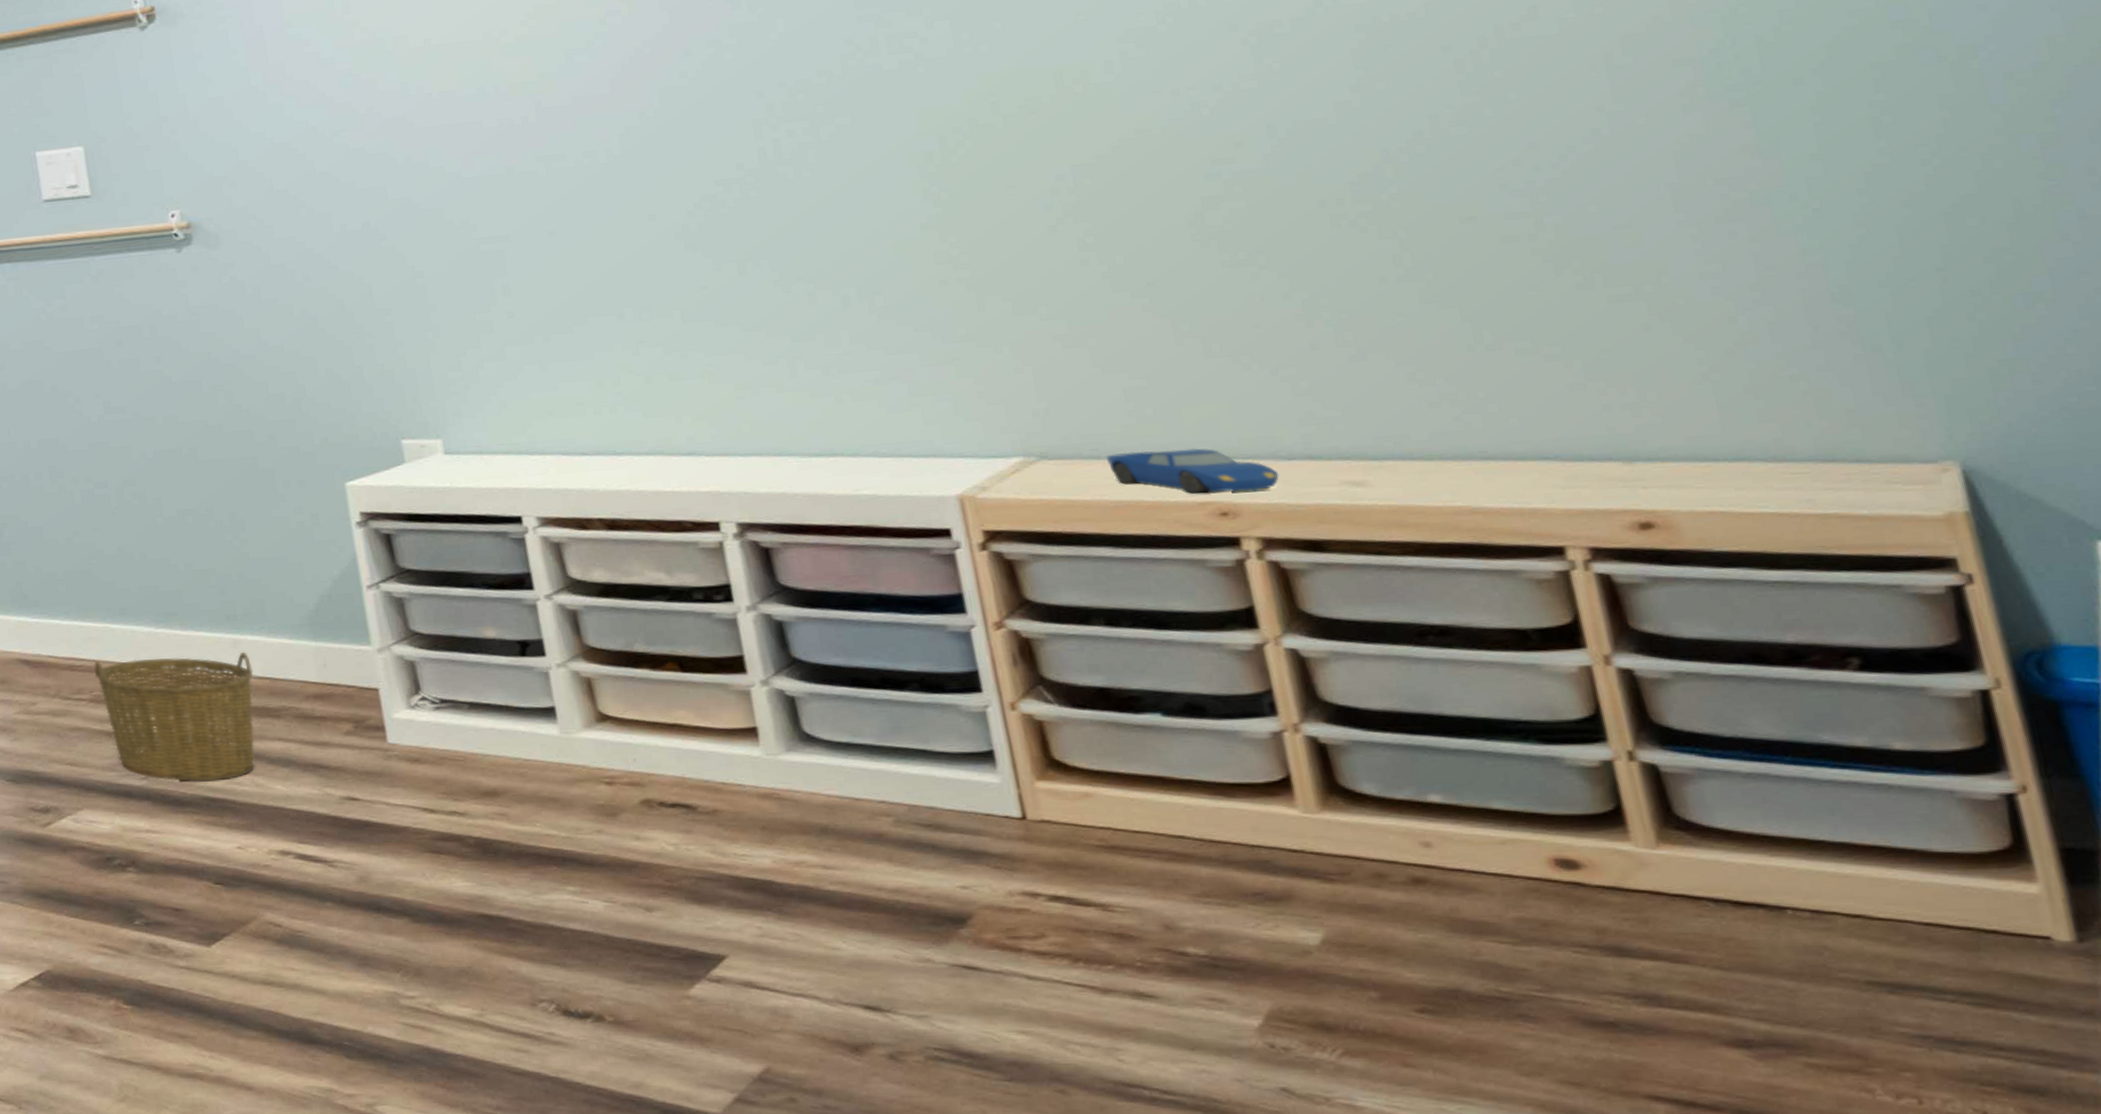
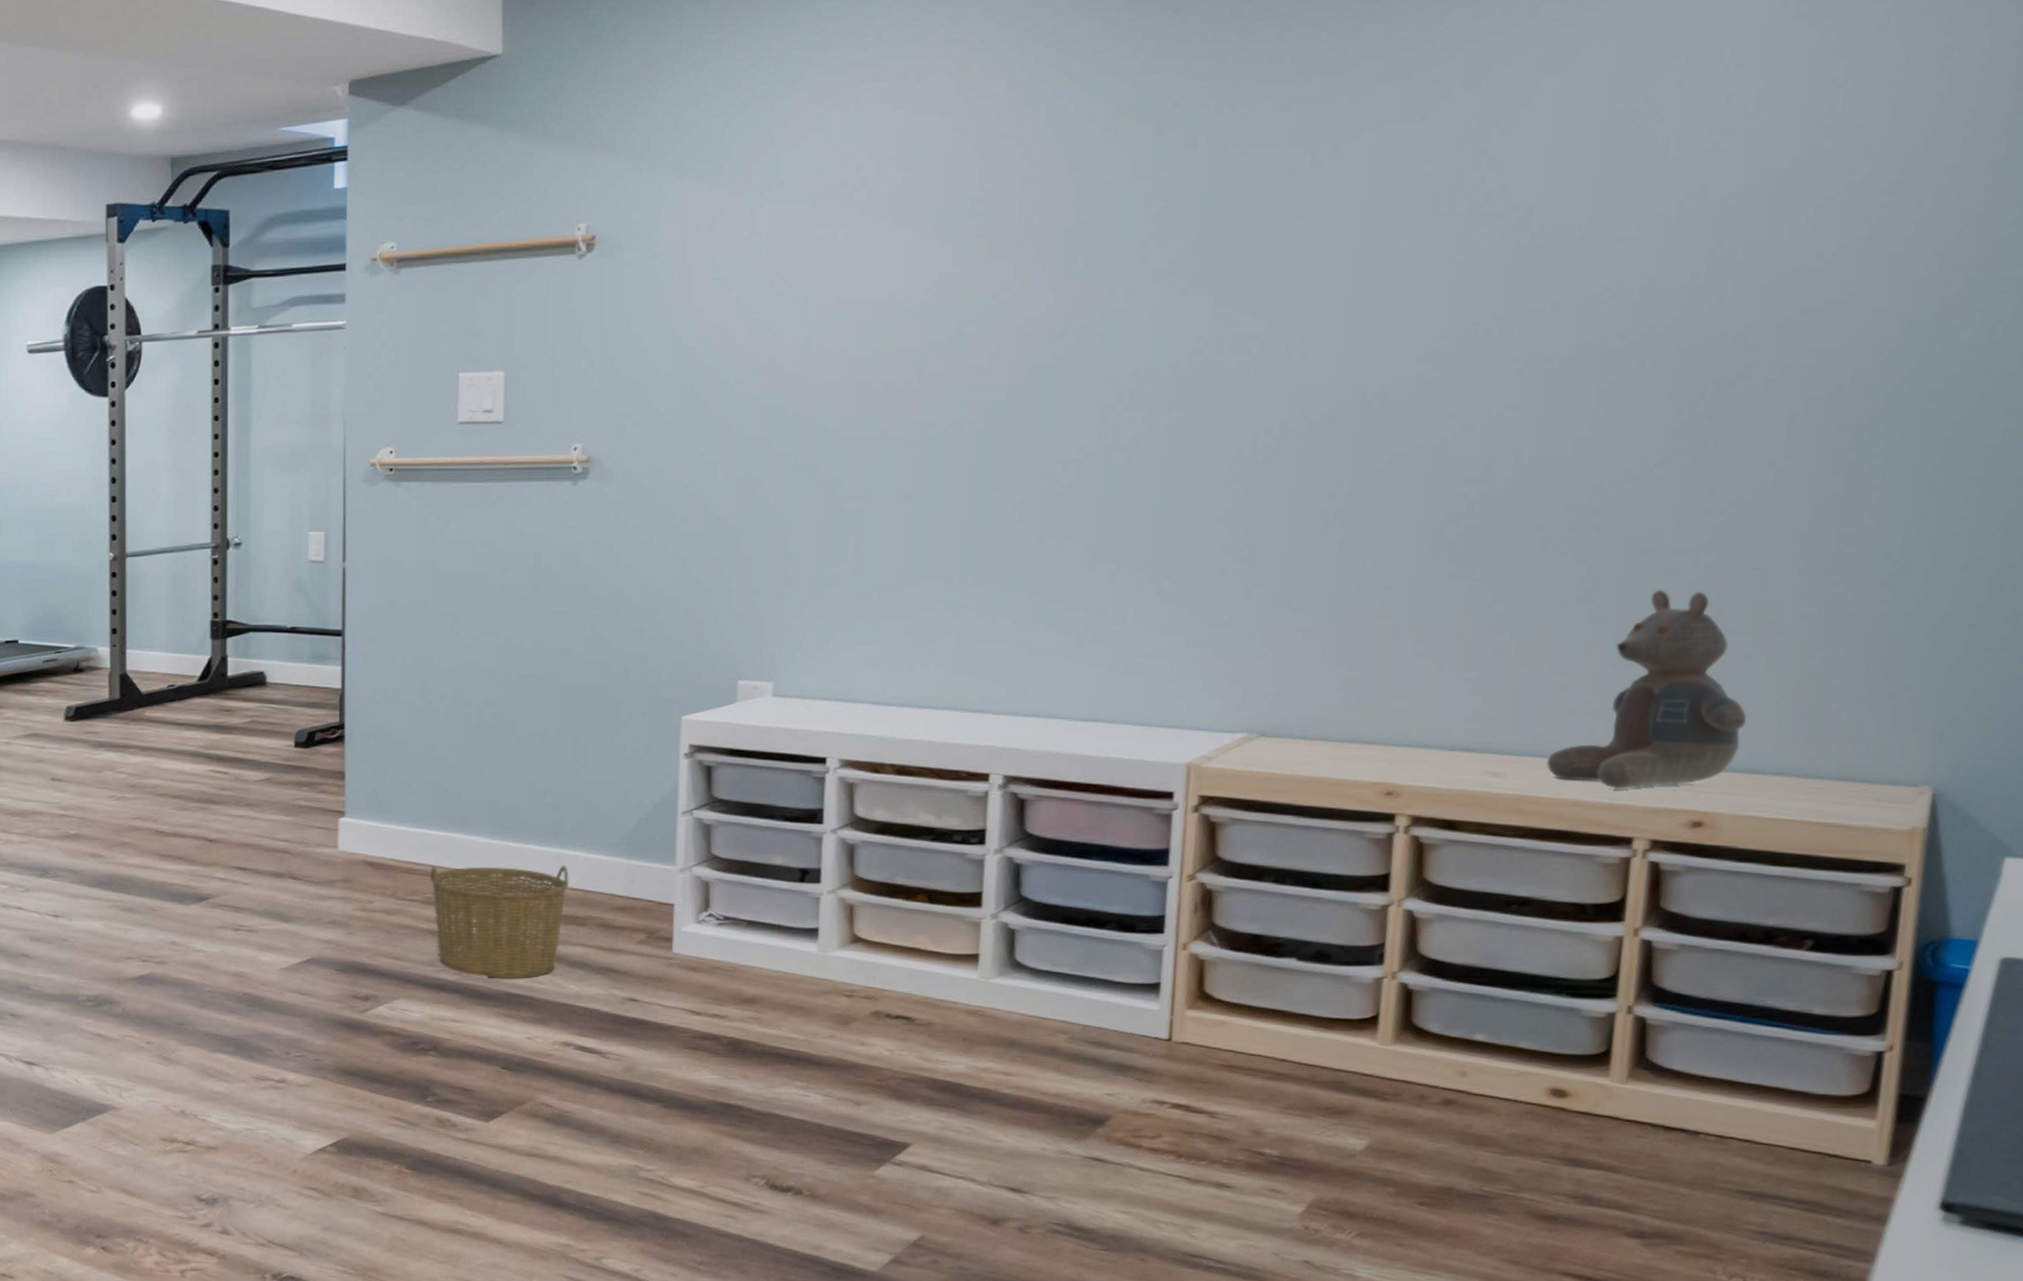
toy car: present [1107,448,1280,494] -> none [1312,734,1440,775]
stuffed animal: none [1419,257,1672,490] -> present [1547,590,1747,789]

